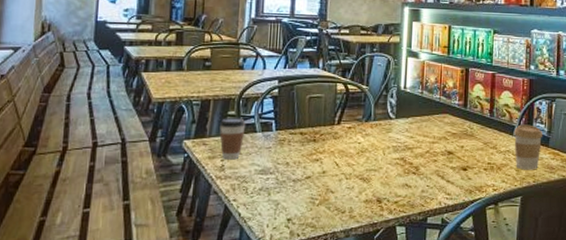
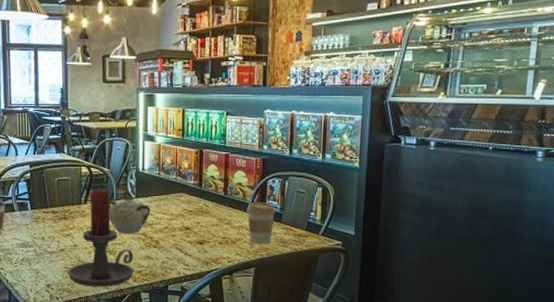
candle holder: none [313,108,390,221] -> present [68,189,133,287]
sugar bowl: none [364,110,412,158] -> present [108,190,151,234]

